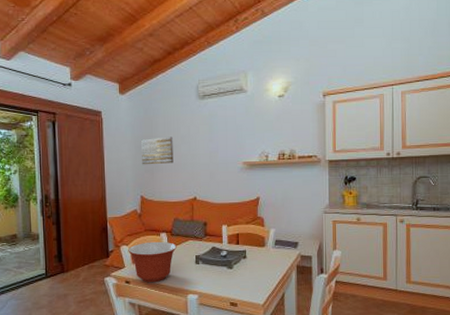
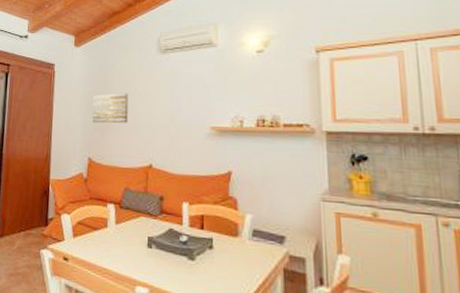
mixing bowl: present [128,241,177,282] -> none [69,212,126,264]

